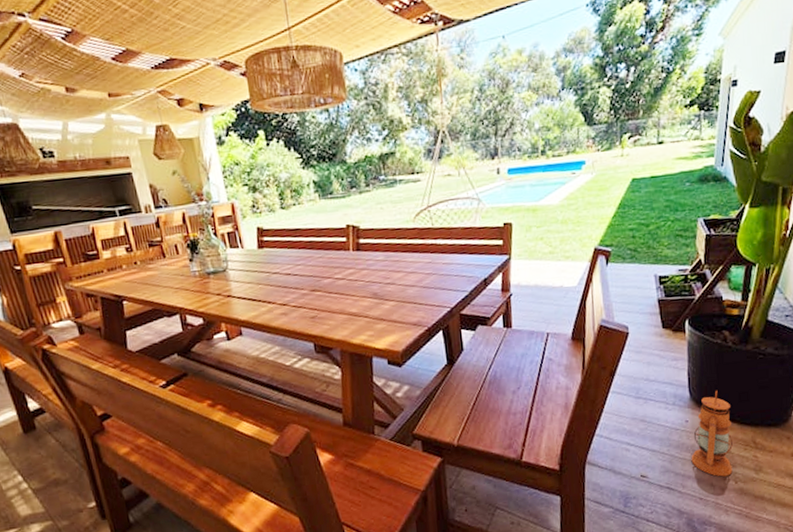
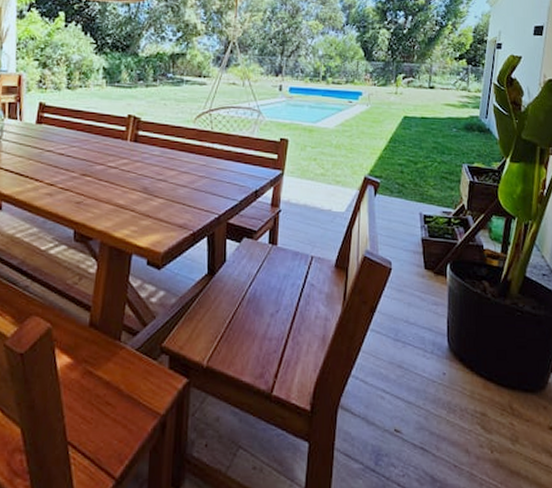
lantern: present [691,390,733,477] -> none [447,343,489,443]

